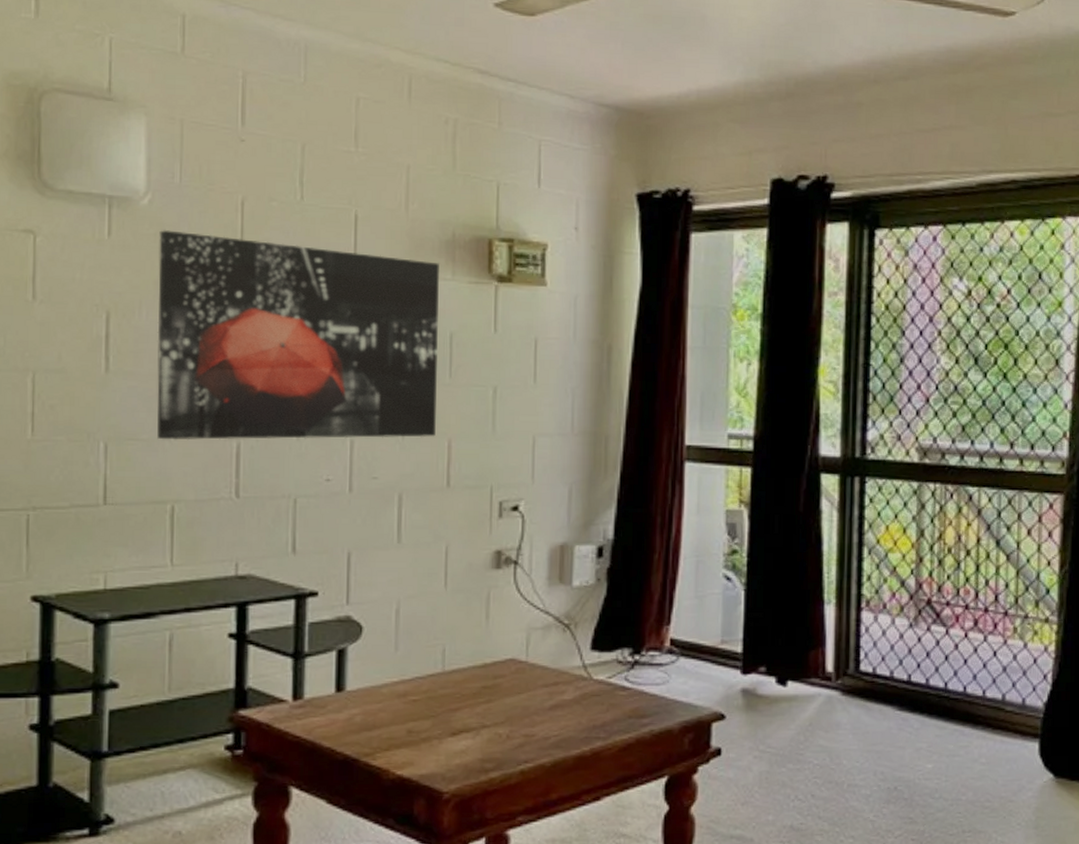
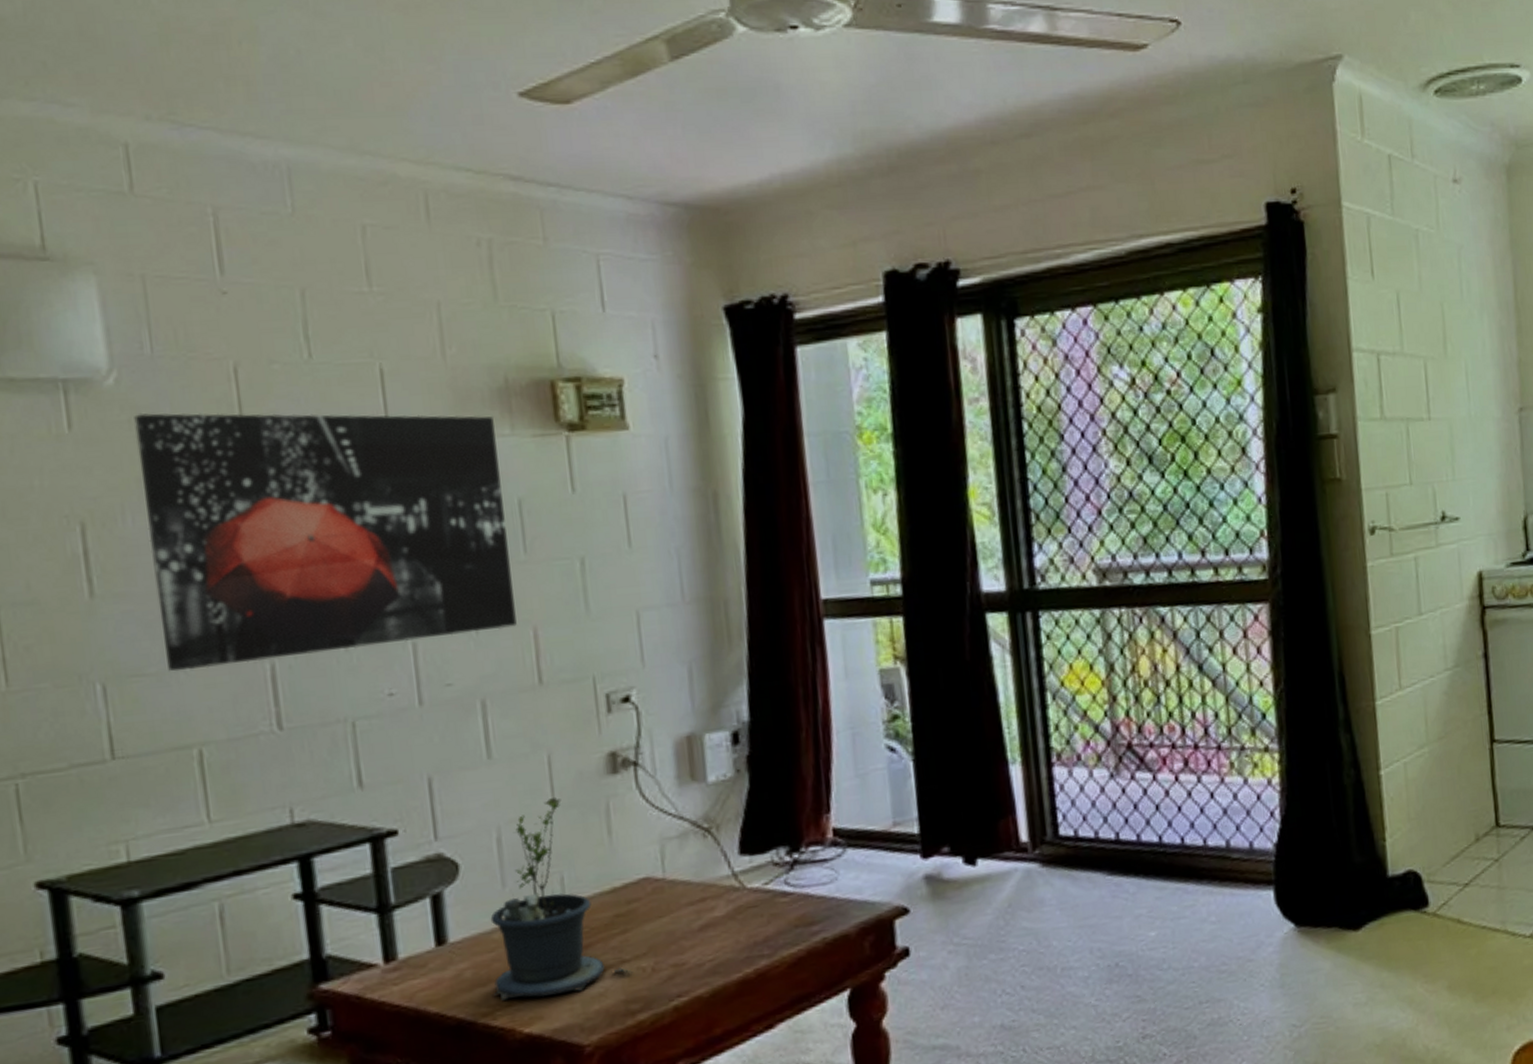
potted plant: none [374,582,492,747] -> present [490,798,634,1001]

